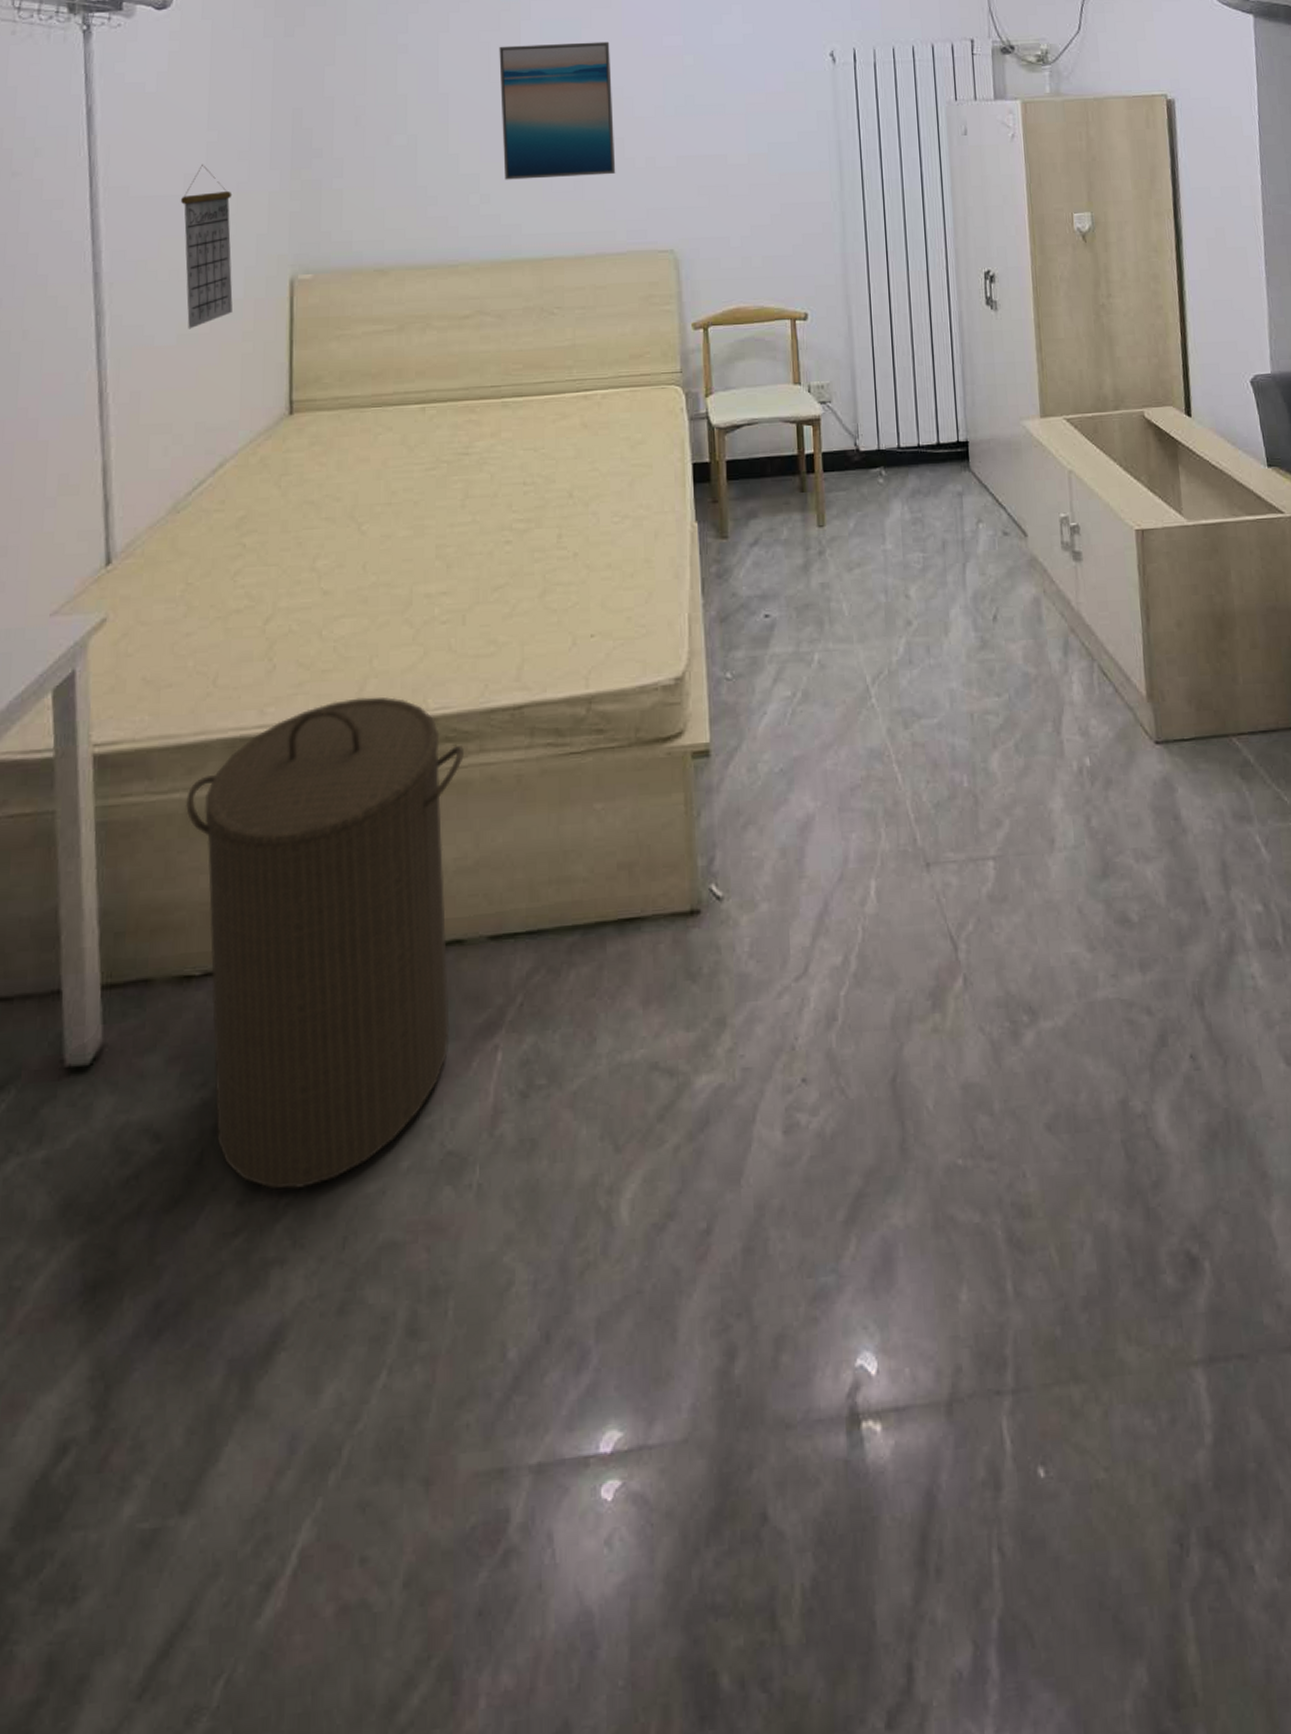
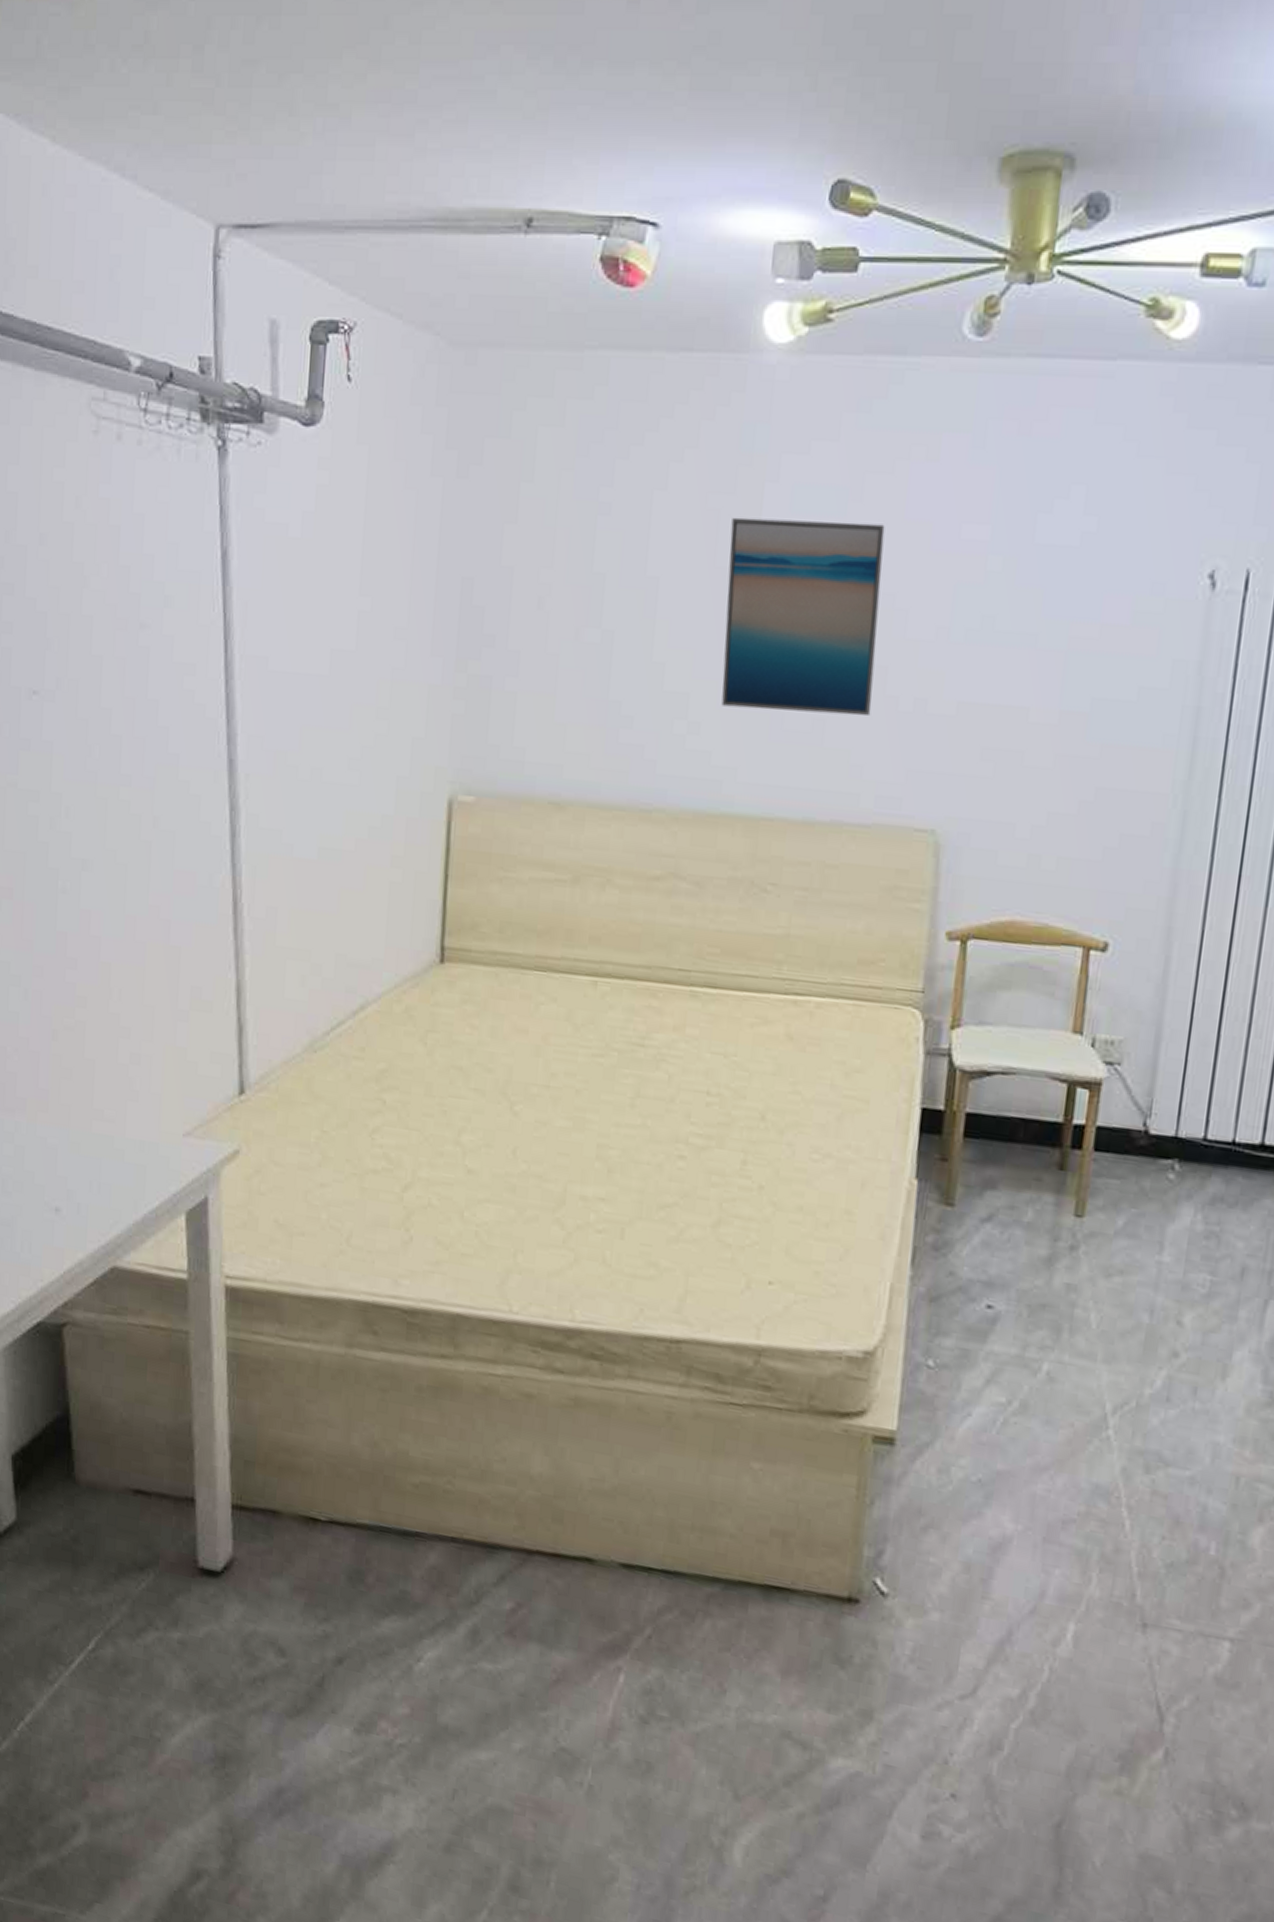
calendar: present [180,164,233,329] -> none [325,638,386,844]
laundry hamper: present [185,696,464,1189] -> none [315,1288,611,1738]

